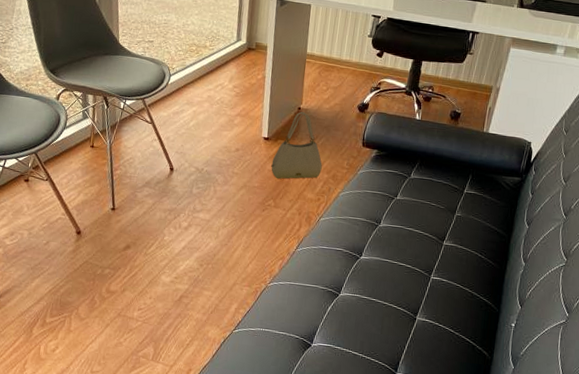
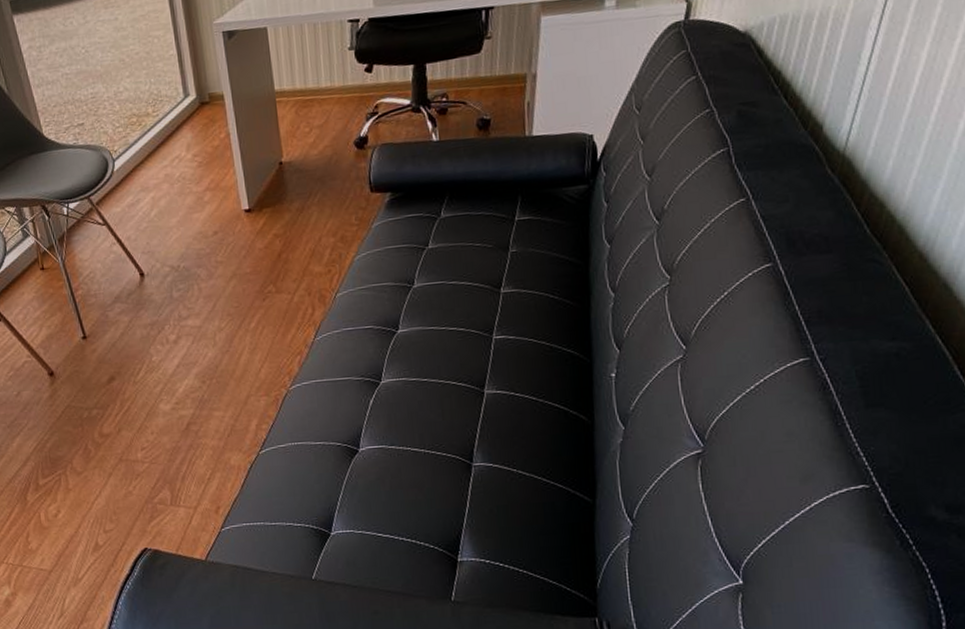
handbag: present [271,112,323,179] -> none [261,167,326,258]

